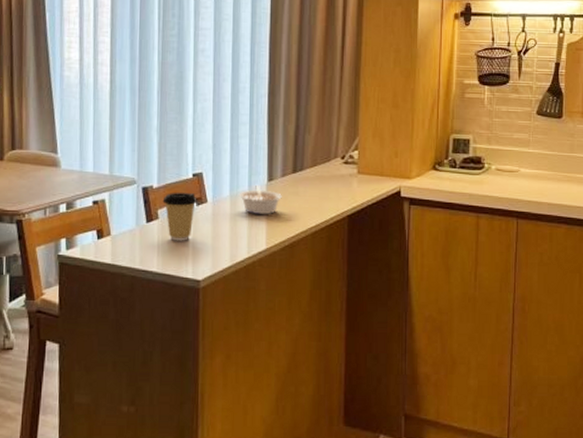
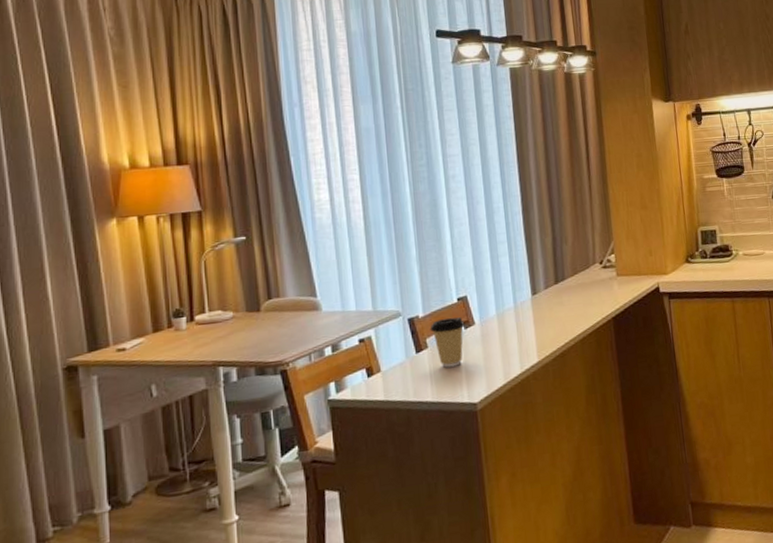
legume: present [238,186,282,215] -> none [505,301,548,330]

